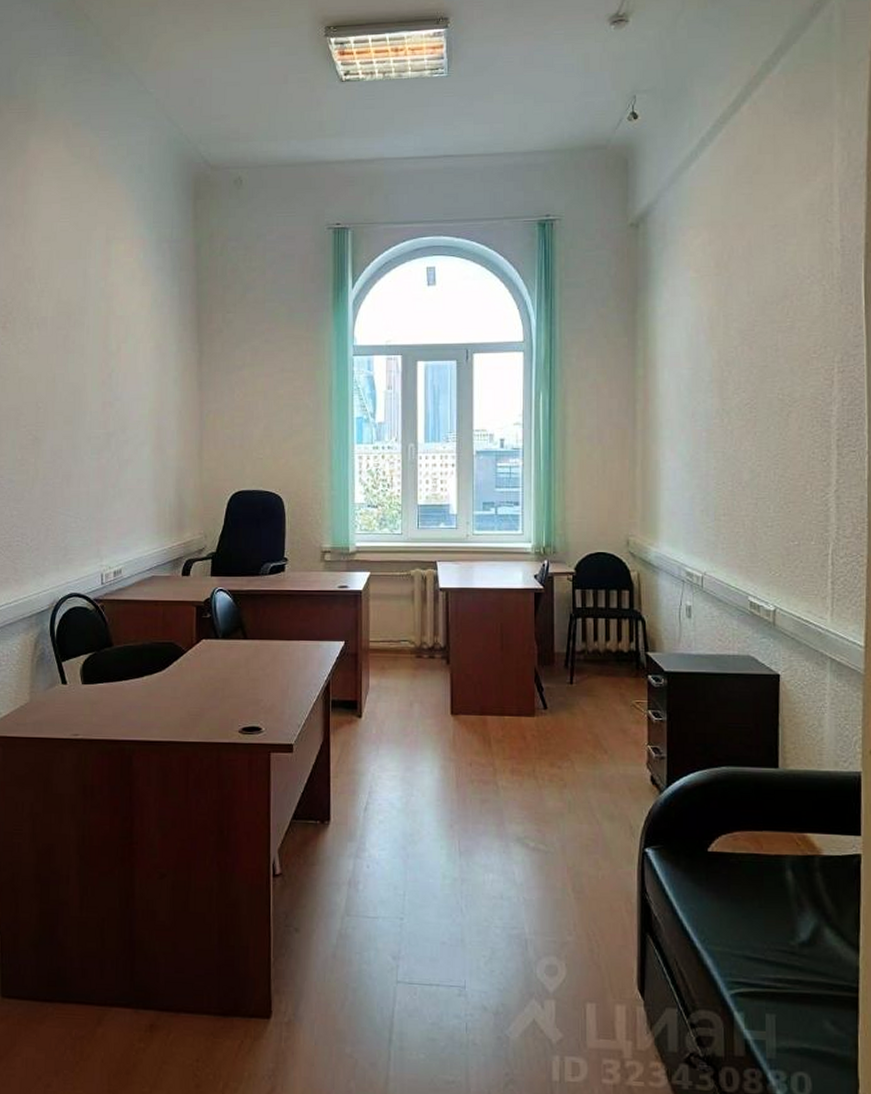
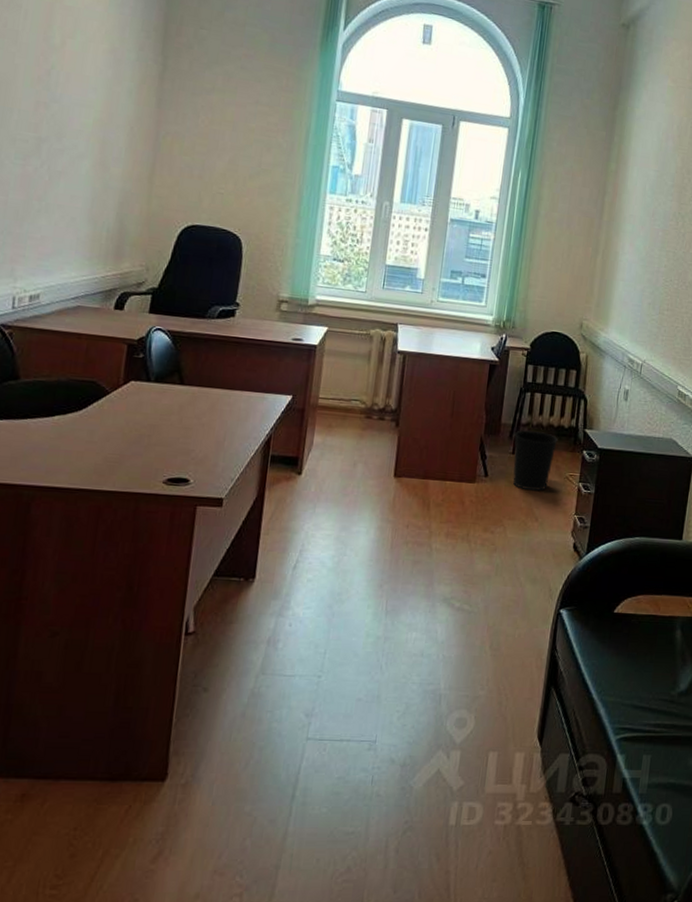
wastebasket: none [570,658,618,722] -> present [512,430,558,491]

